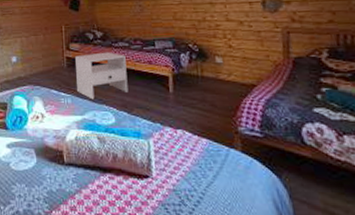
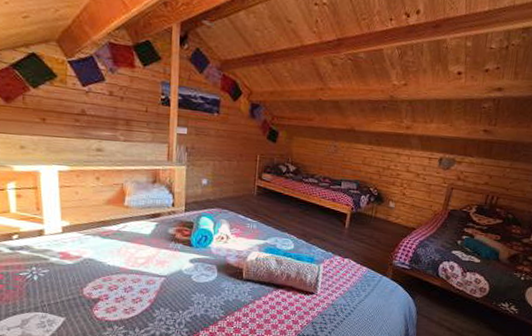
nightstand: present [75,52,129,100] -> none [263,185,313,227]

